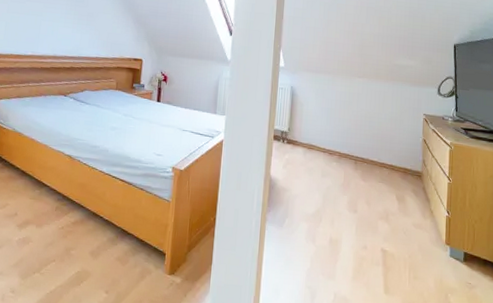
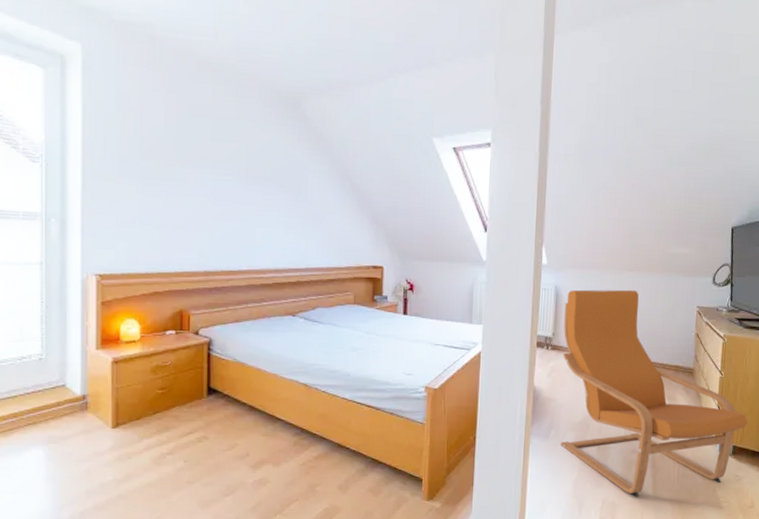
armchair: none [294,91,478,294] -> present [561,289,748,497]

